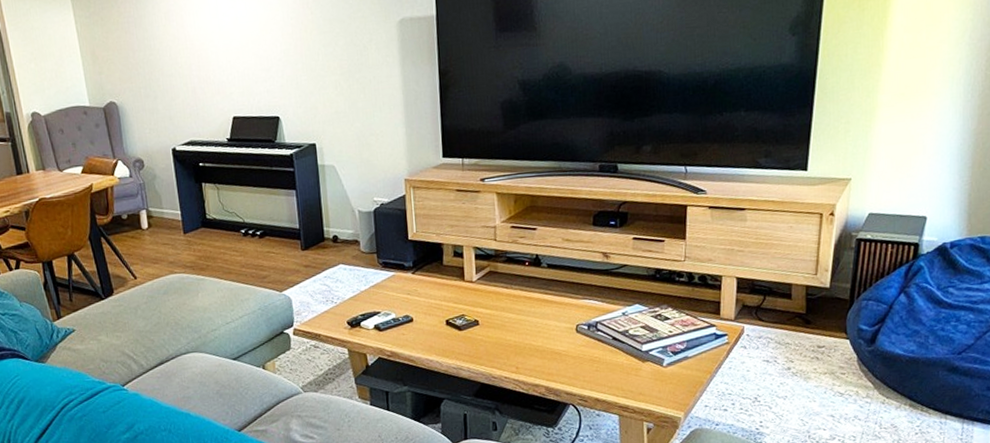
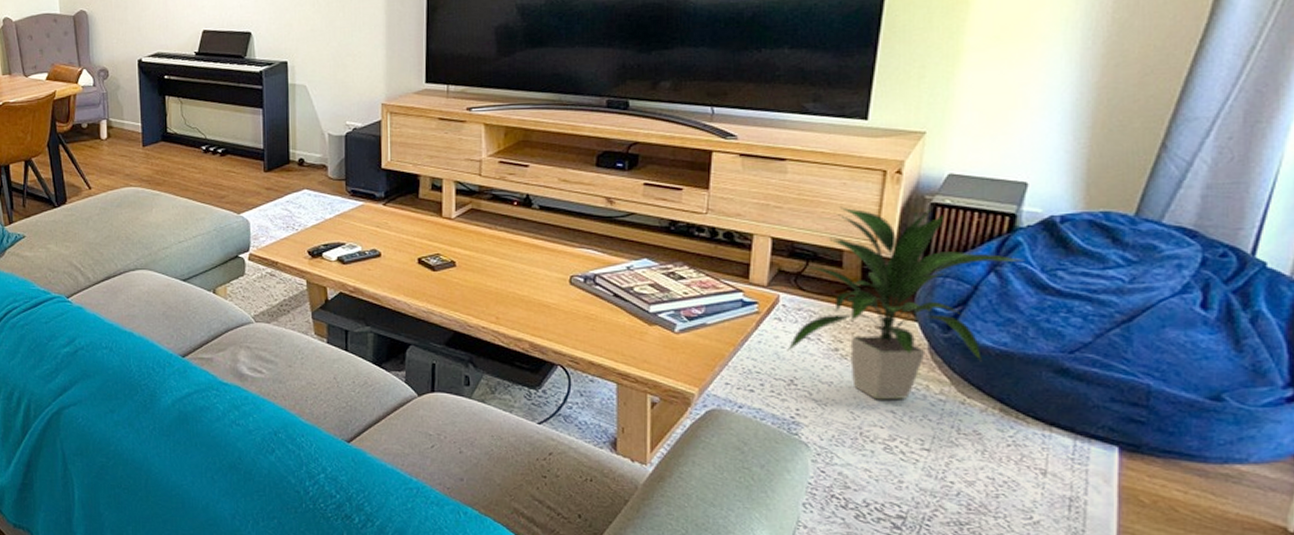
indoor plant: none [751,244,925,407] -> present [787,206,1024,400]

